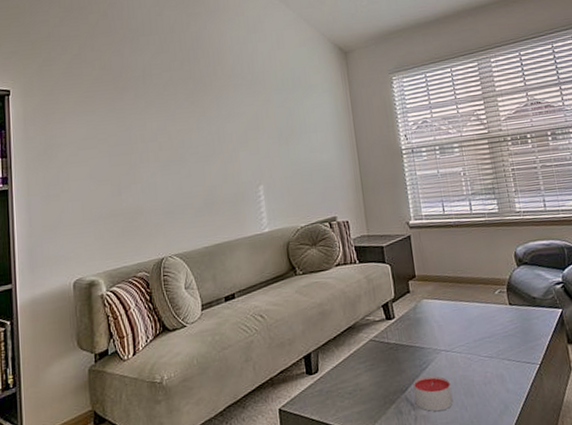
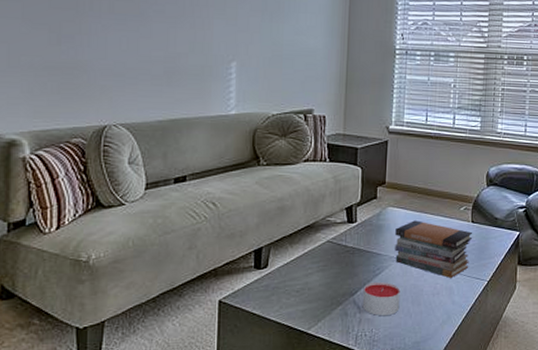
book stack: none [434,309,517,366] -> present [395,220,473,279]

